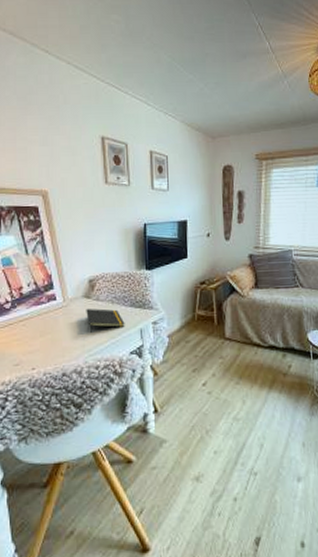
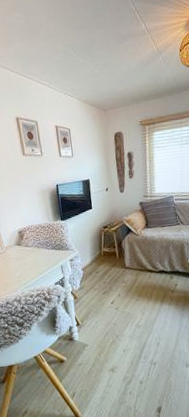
notepad: present [86,308,125,333] -> none [19,252,50,271]

